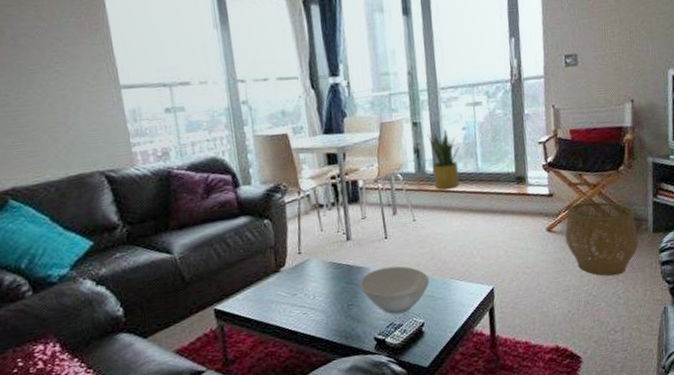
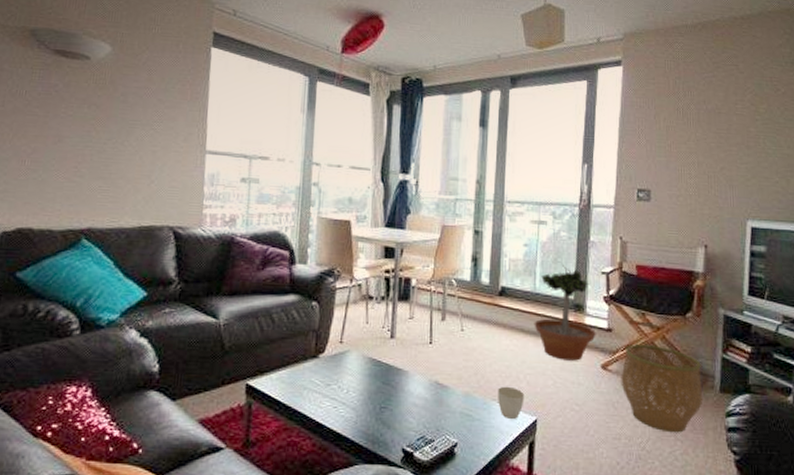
bowl: present [360,266,430,314] -> none [396,374,470,428]
planter: present [427,129,460,190] -> none [487,242,520,304]
cup: none [455,263,481,292] -> present [498,386,525,419]
potted tree: none [480,135,539,231] -> present [534,261,596,361]

